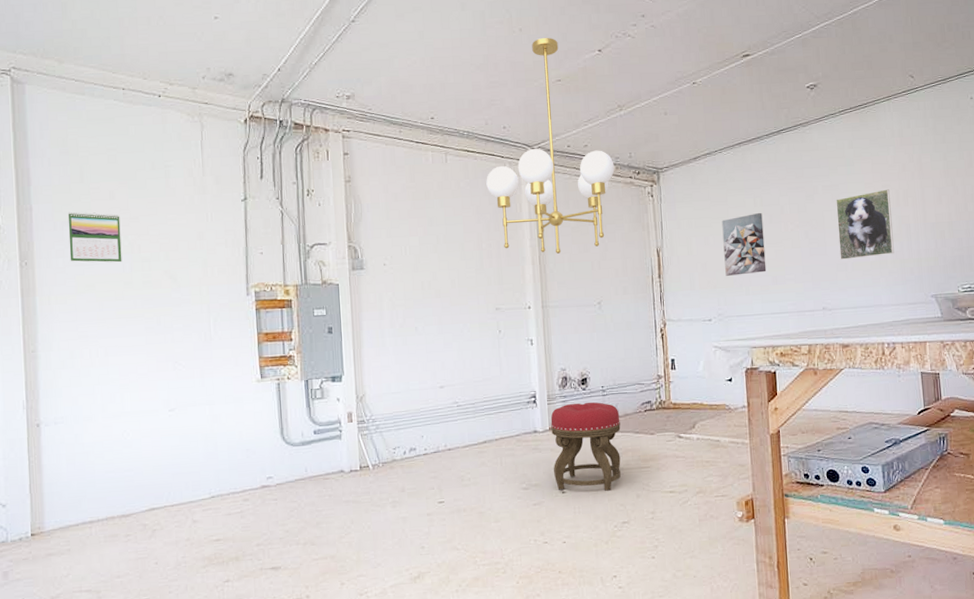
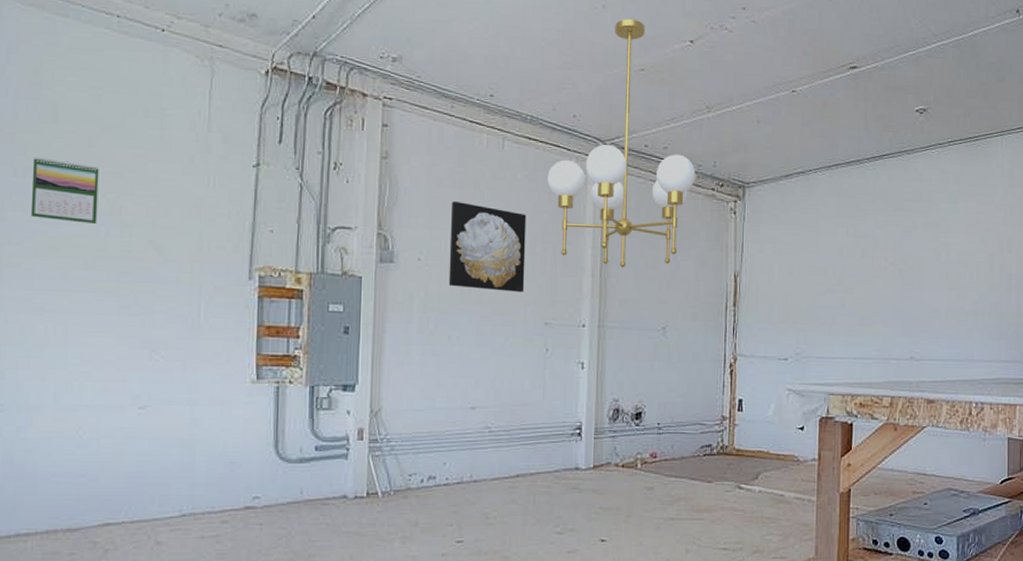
wall art: none [407,212,476,285] -> present [448,201,527,293]
stool: present [550,402,621,492] -> none [594,439,675,544]
wall art: present [722,212,767,276] -> none [808,244,855,312]
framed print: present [836,189,894,260] -> none [934,233,993,306]

